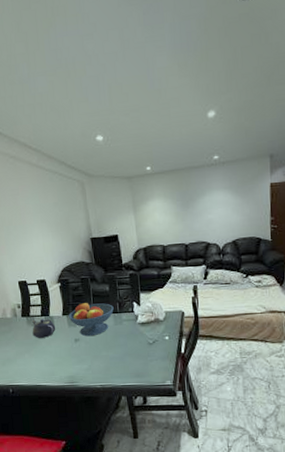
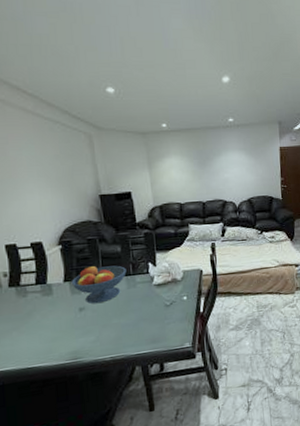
teapot: present [32,319,56,338] -> none [23,287,55,311]

